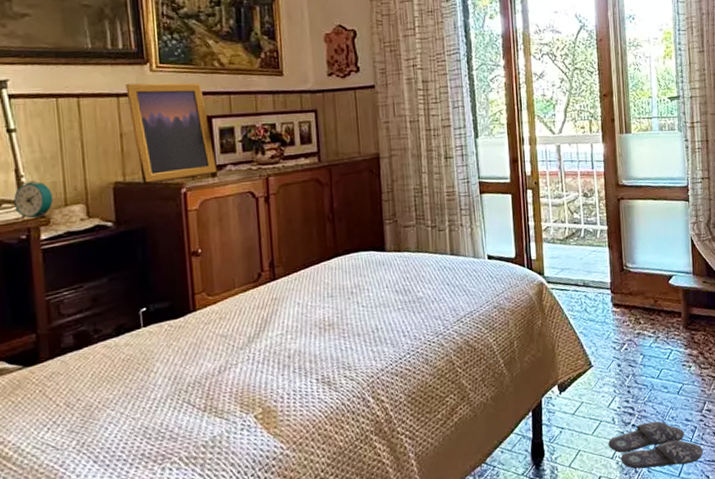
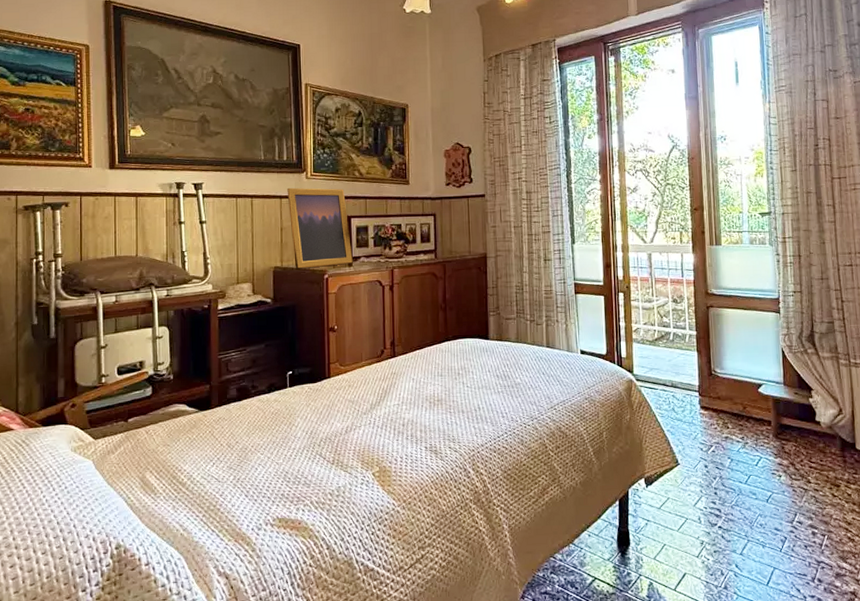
alarm clock: present [14,180,53,218] -> none [201,262,229,292]
slippers: present [608,421,703,469] -> none [694,526,794,574]

